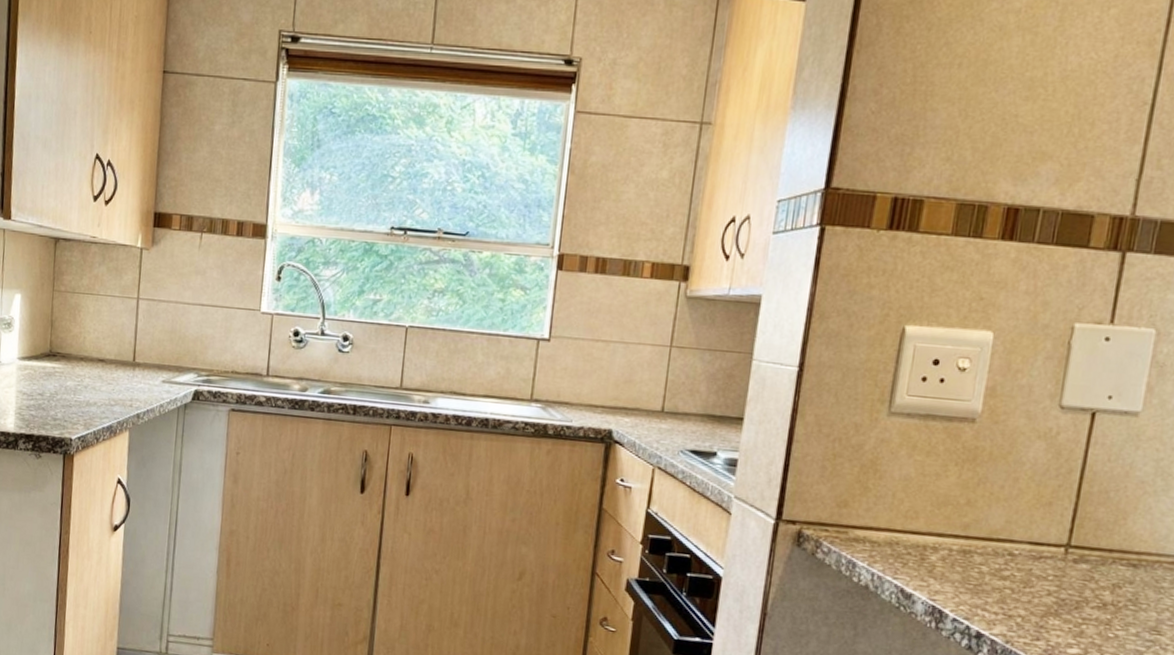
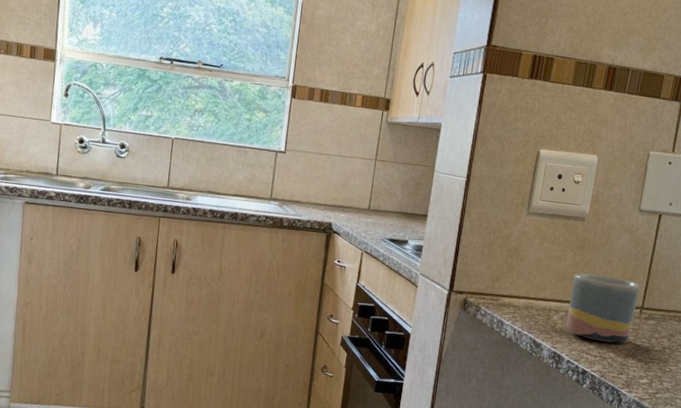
mug: none [950,495,1065,595] -> present [566,272,641,343]

